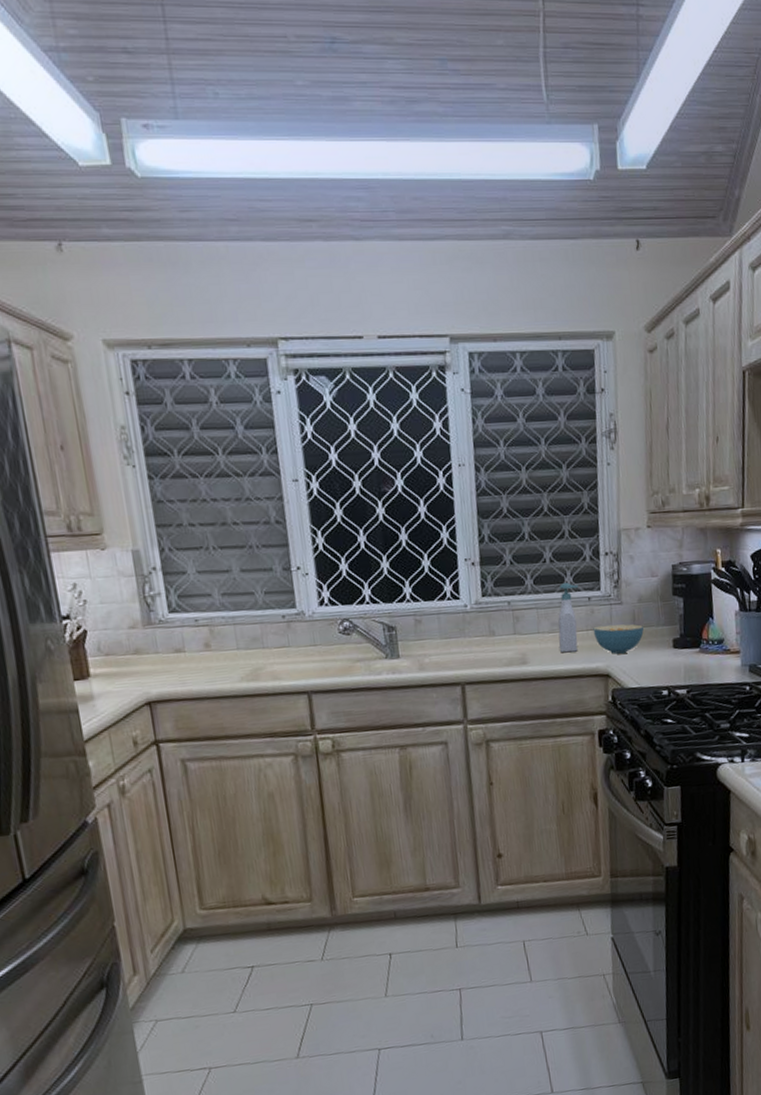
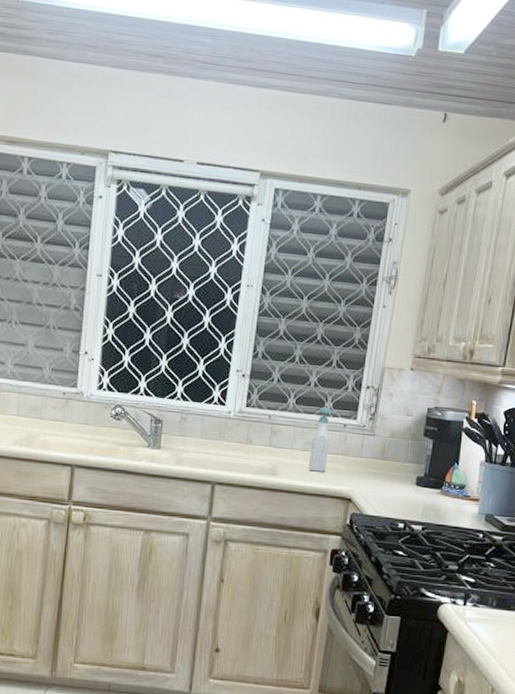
cereal bowl: present [593,624,645,654] -> none [343,452,392,482]

